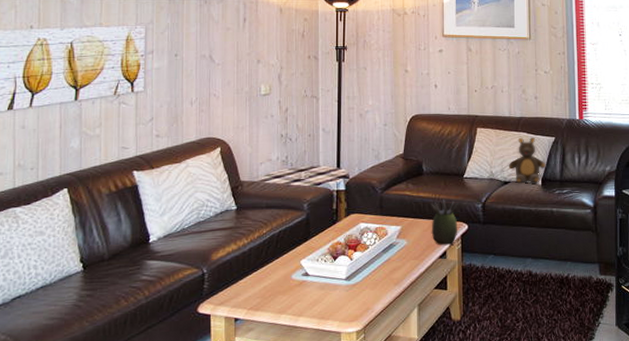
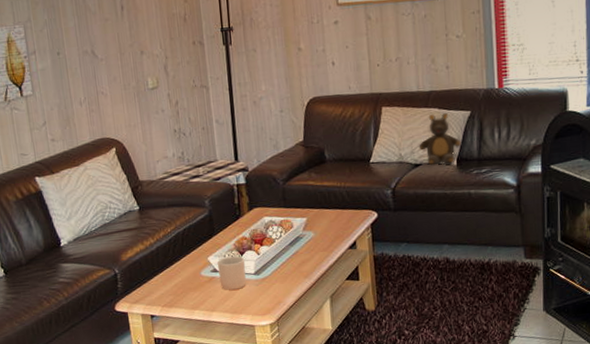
mug: none [309,261,338,295] -> present [217,256,246,290]
succulent plant: present [431,199,459,246] -> none [336,187,368,236]

